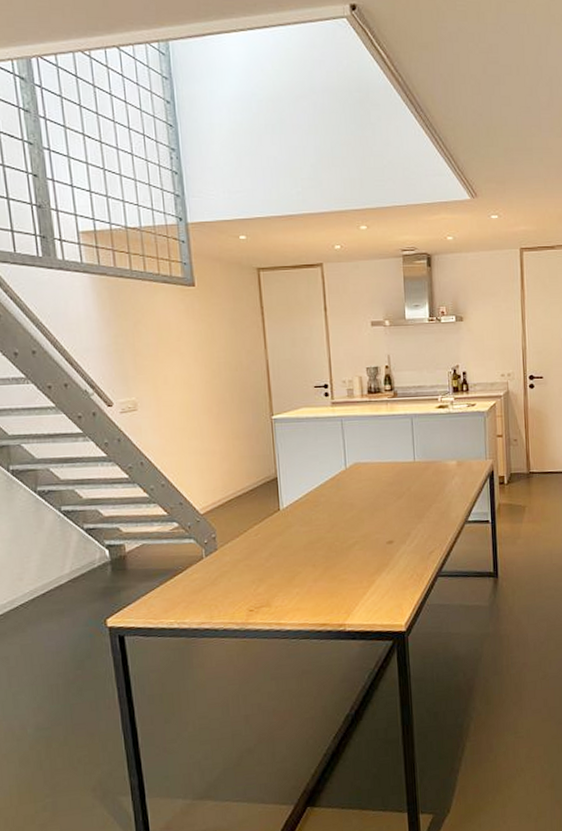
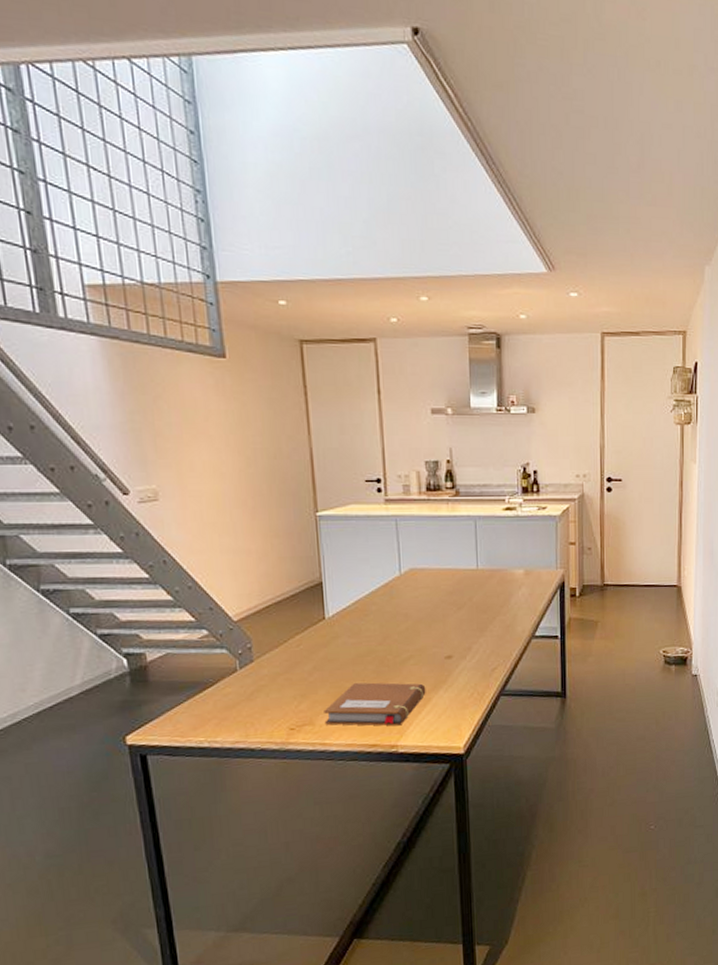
notebook: none [279,566,370,607] -> present [324,682,426,726]

